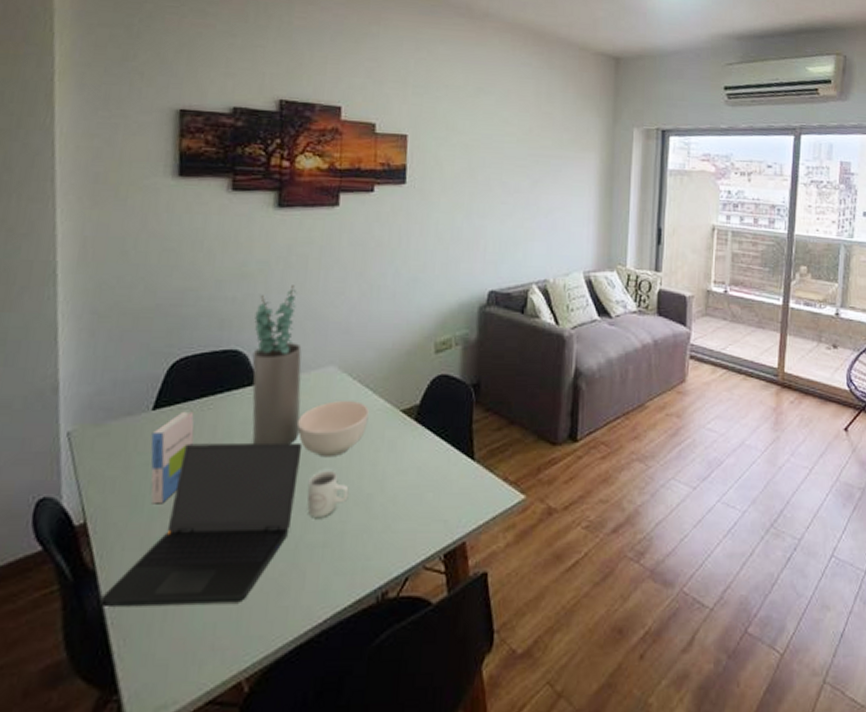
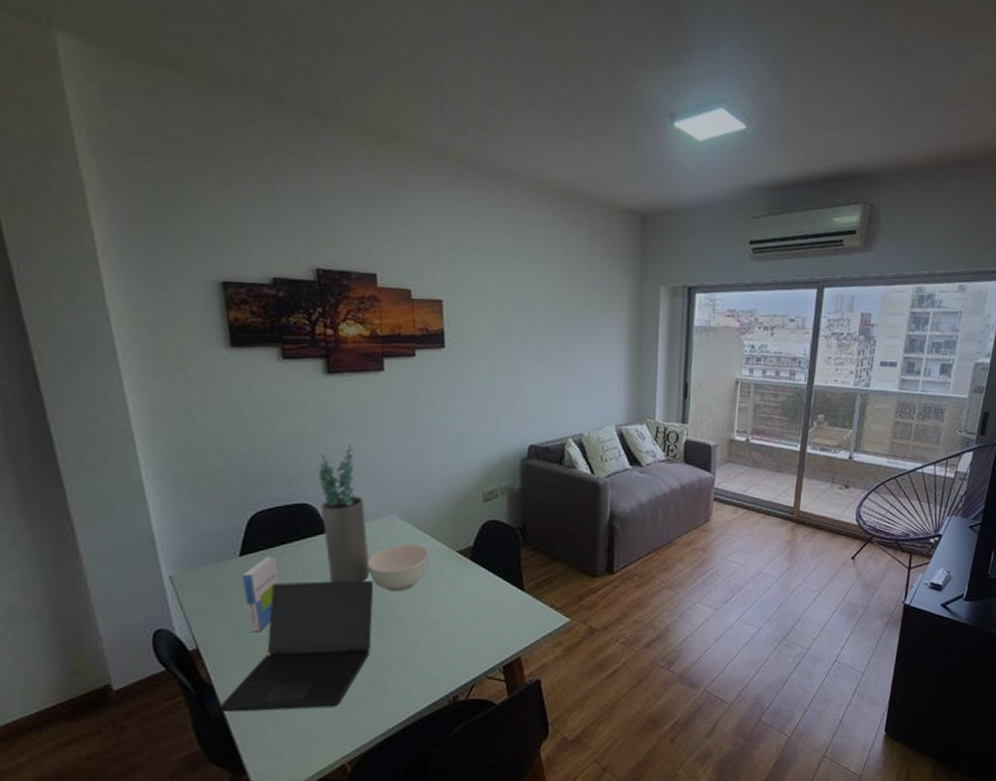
mug: present [306,471,349,517] -> none [382,603,418,640]

